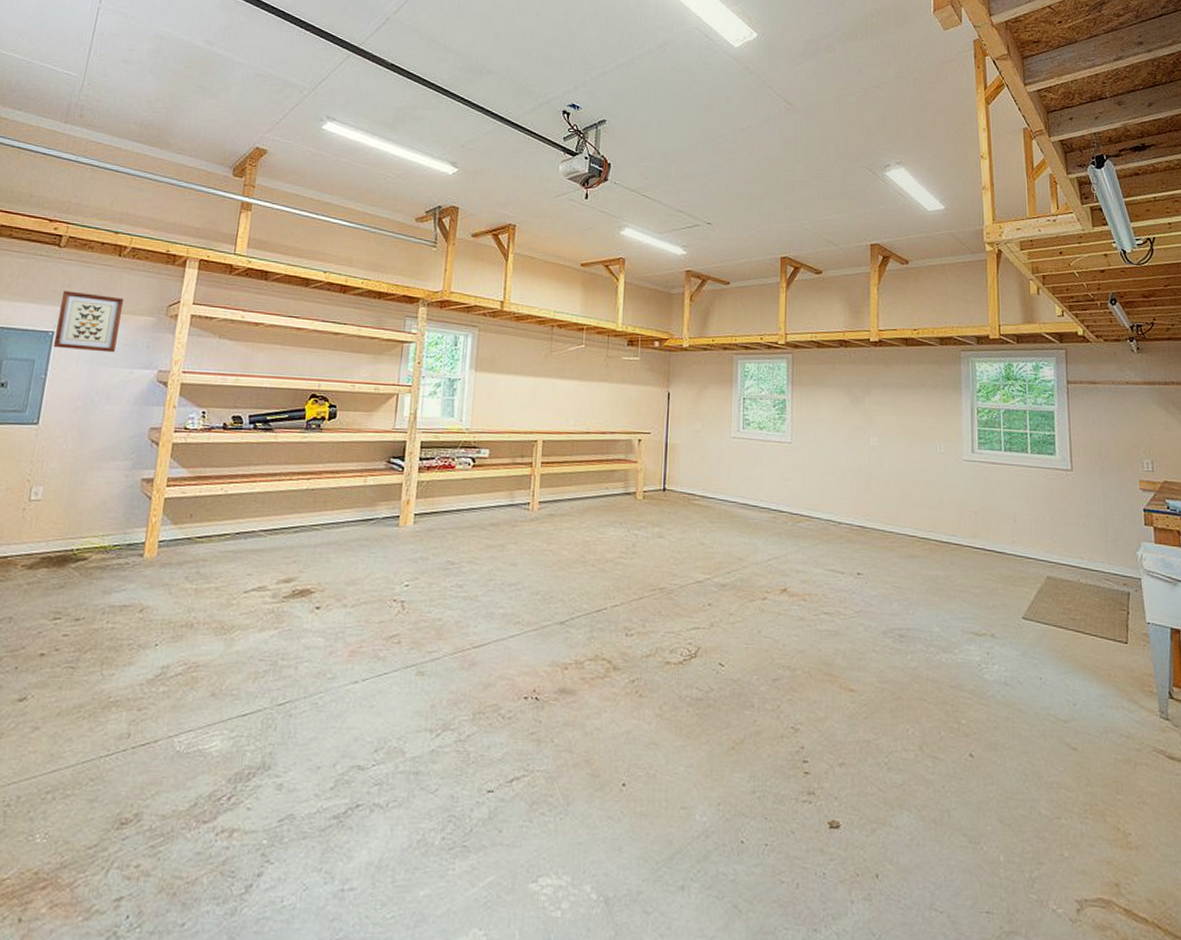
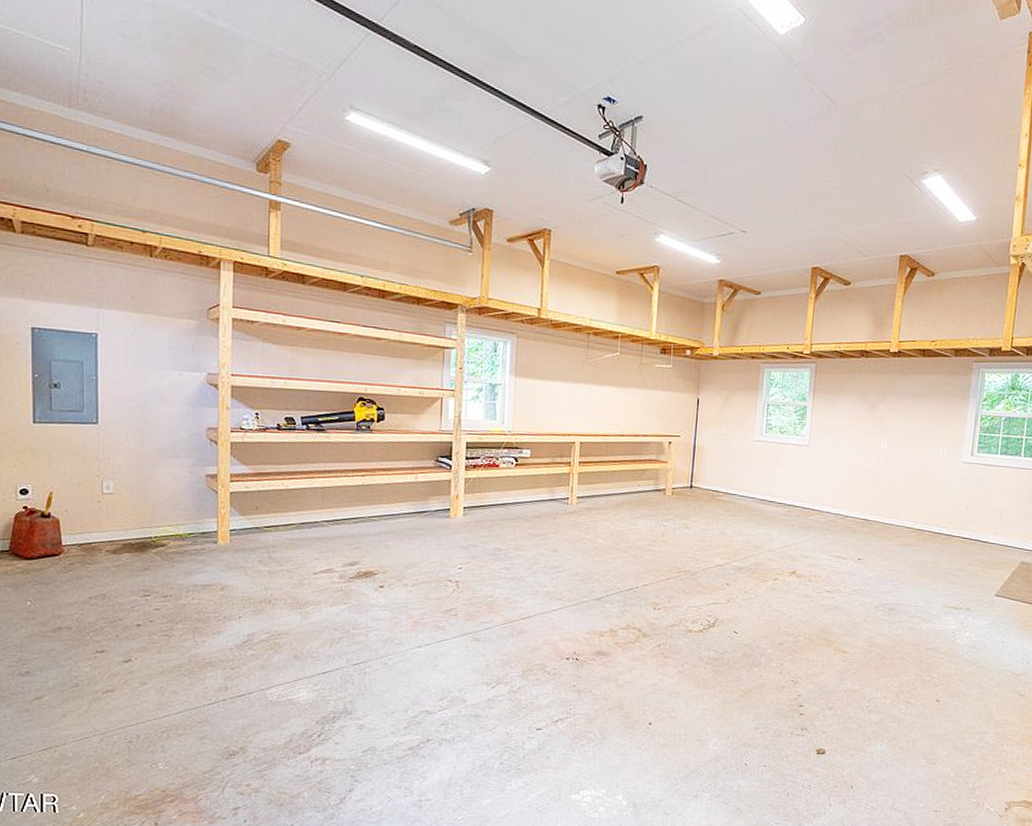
wall art: present [54,290,125,353] -> none [100,292,163,355]

